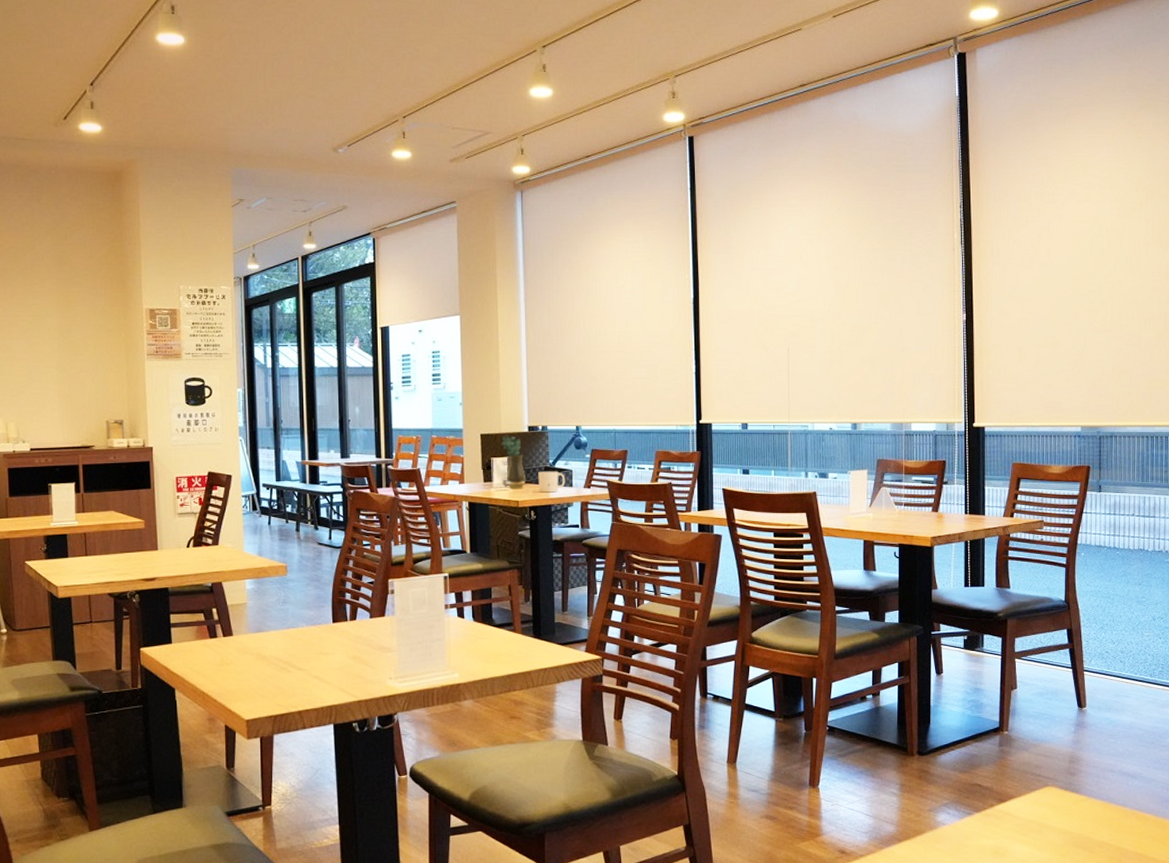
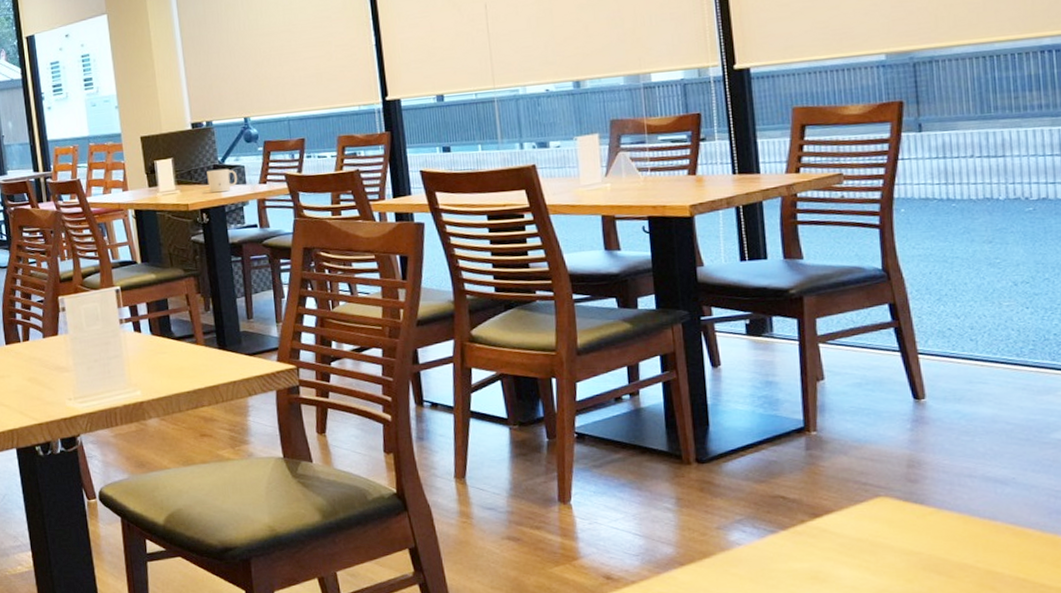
vase: present [501,433,526,489] -> none [164,133,194,193]

